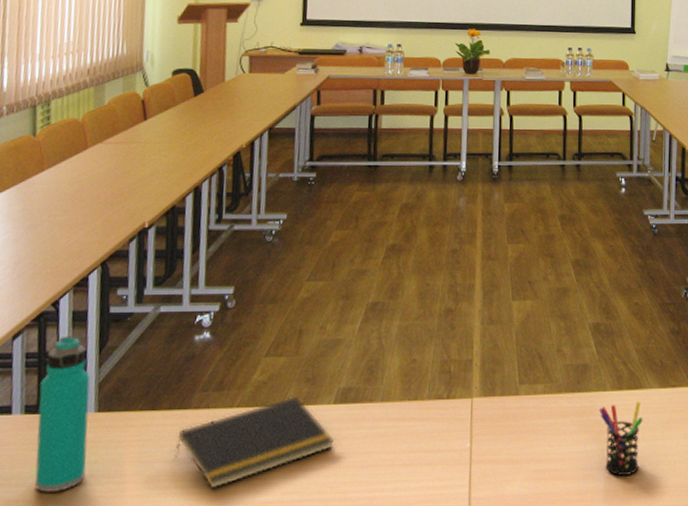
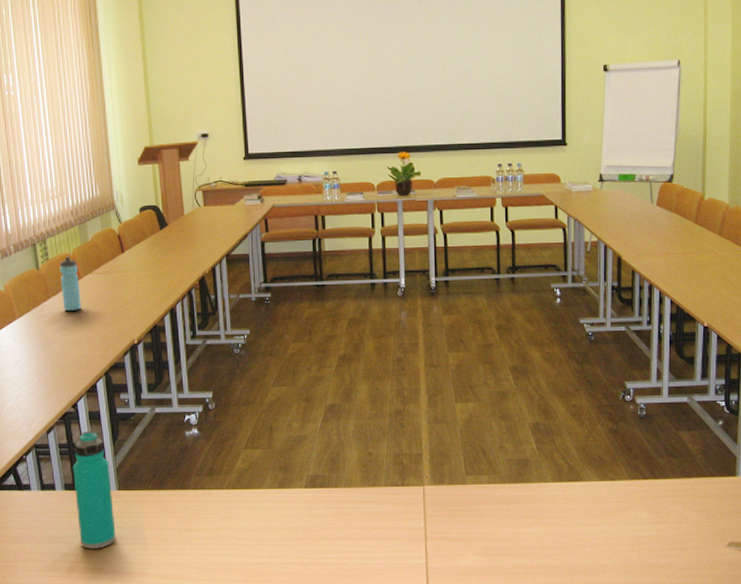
water bottle: none [59,121,86,187] -> present [59,256,81,312]
notepad: present [174,396,335,489] -> none [181,481,309,552]
pen holder: present [598,401,643,476] -> none [540,492,583,555]

